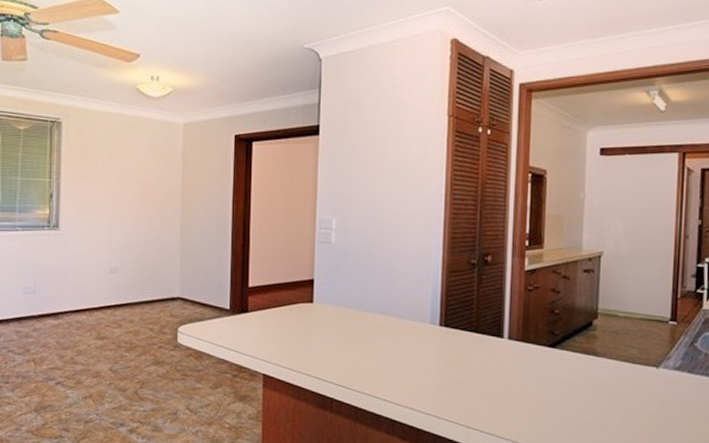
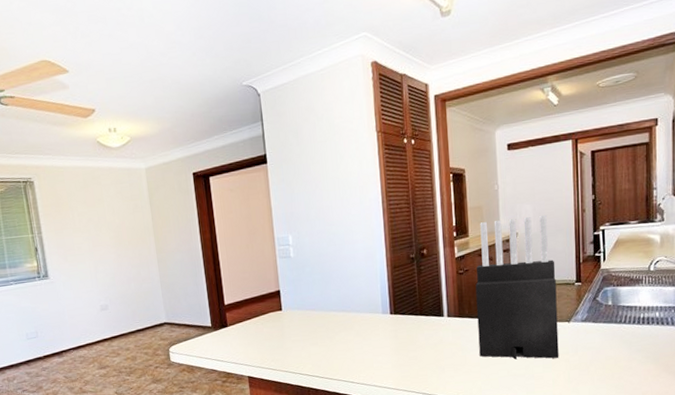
knife block: none [543,234,646,411] -> present [475,214,559,360]

